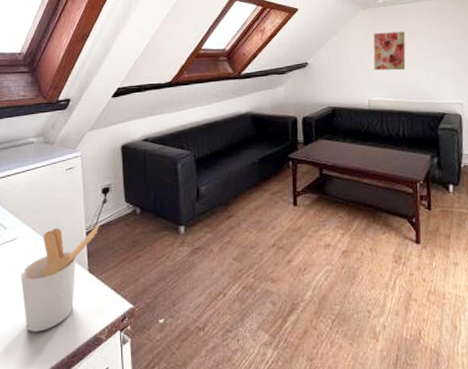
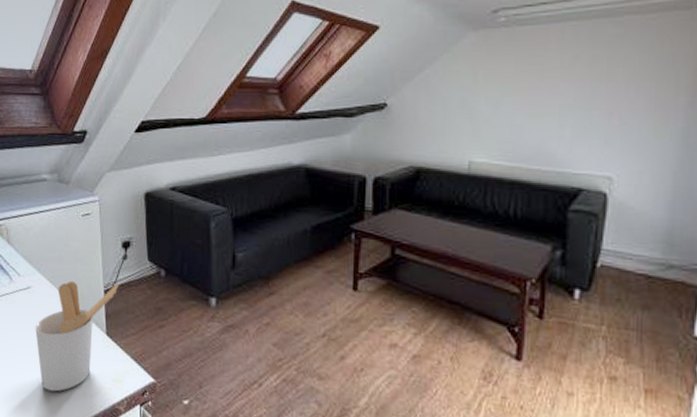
wall art: present [373,31,406,71] -> none [482,66,535,123]

